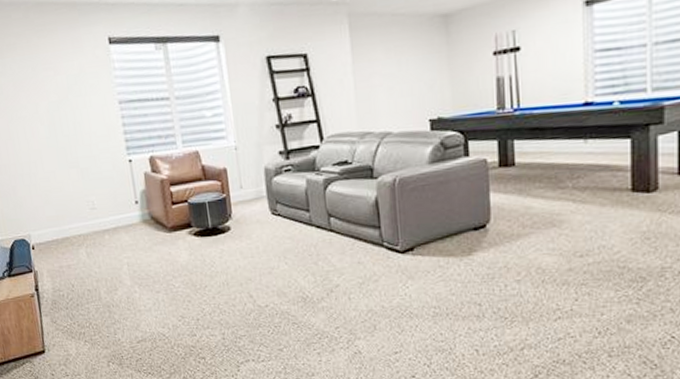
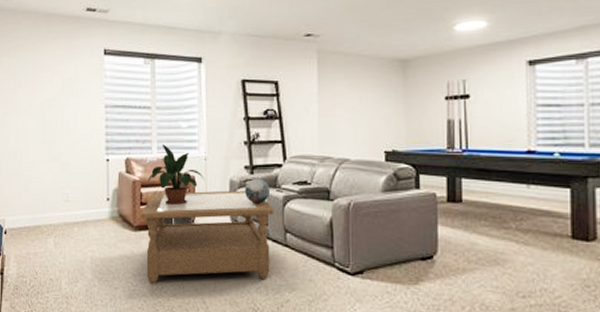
coffee table: none [173,178,316,284] -> present [141,190,274,284]
potted plant: none [176,136,238,202] -> present [147,143,205,206]
decorative sphere: none [281,163,310,191] -> present [245,178,271,204]

